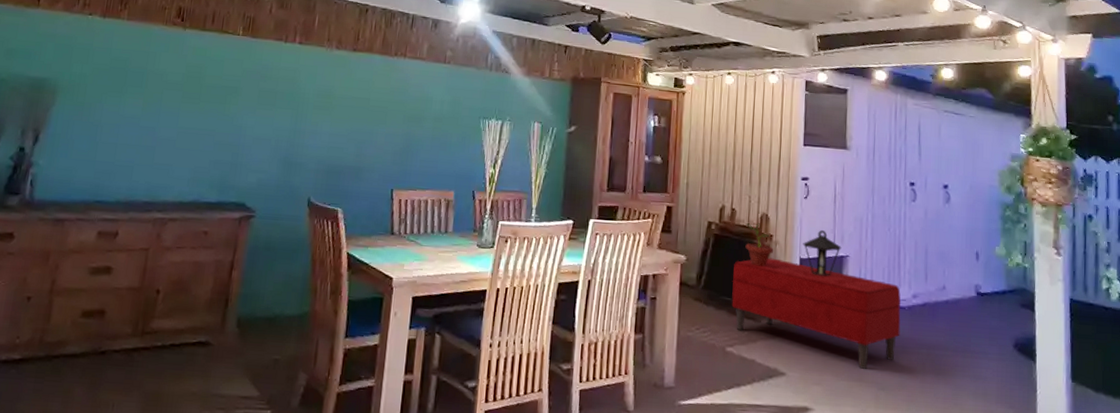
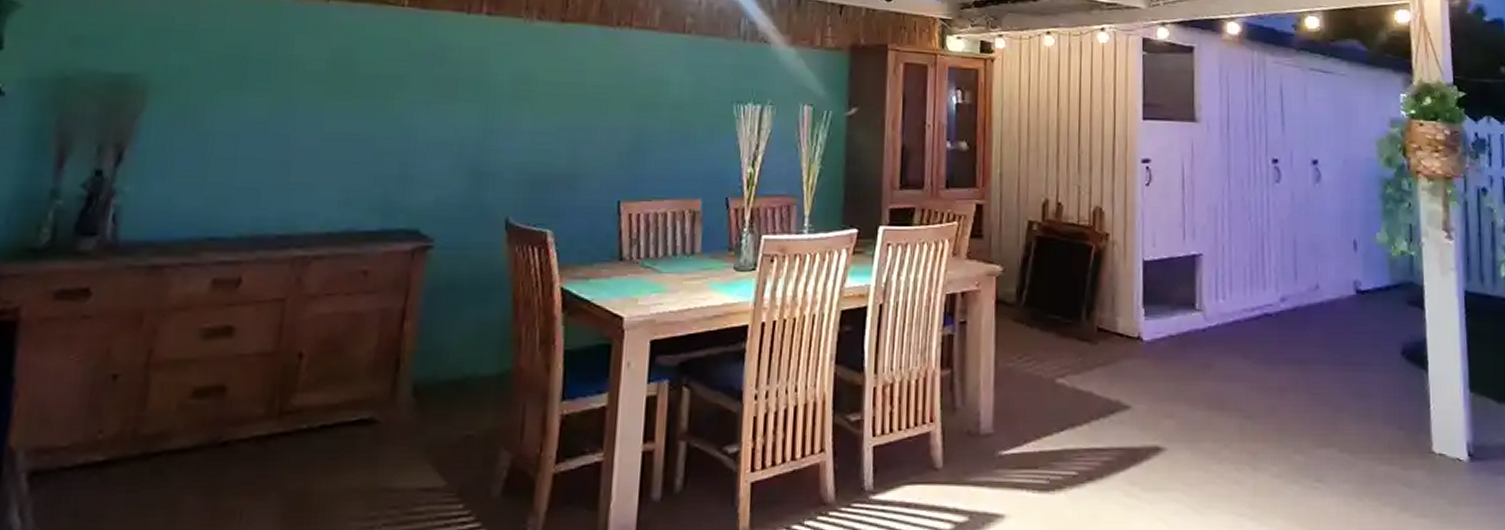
bench: present [731,258,901,369] -> none [1060,262,1267,394]
potted plant: present [745,222,773,267] -> none [1075,218,1110,274]
lantern: present [803,229,842,277] -> none [1146,223,1193,283]

